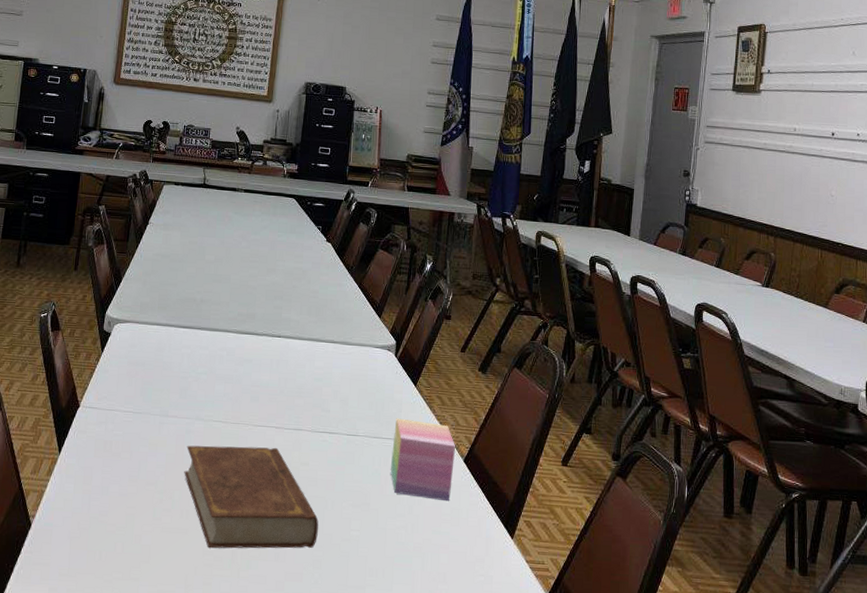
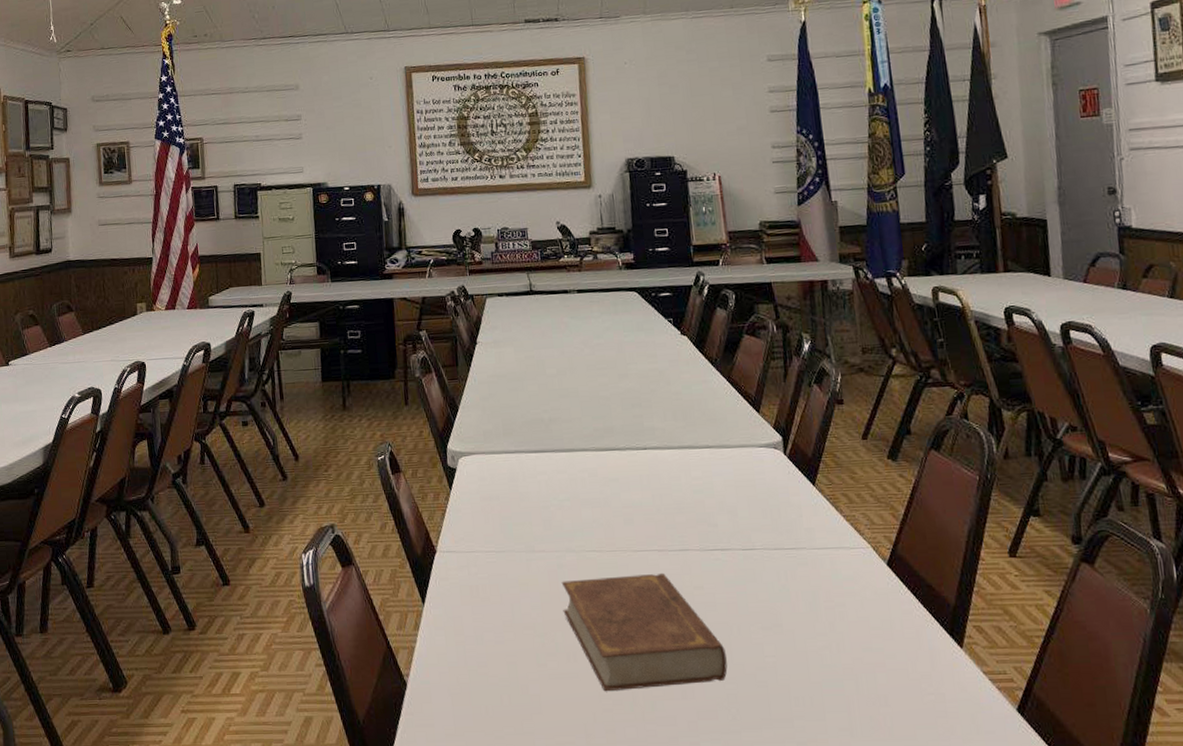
sticky notes: present [390,418,456,502] -> none [797,524,878,613]

